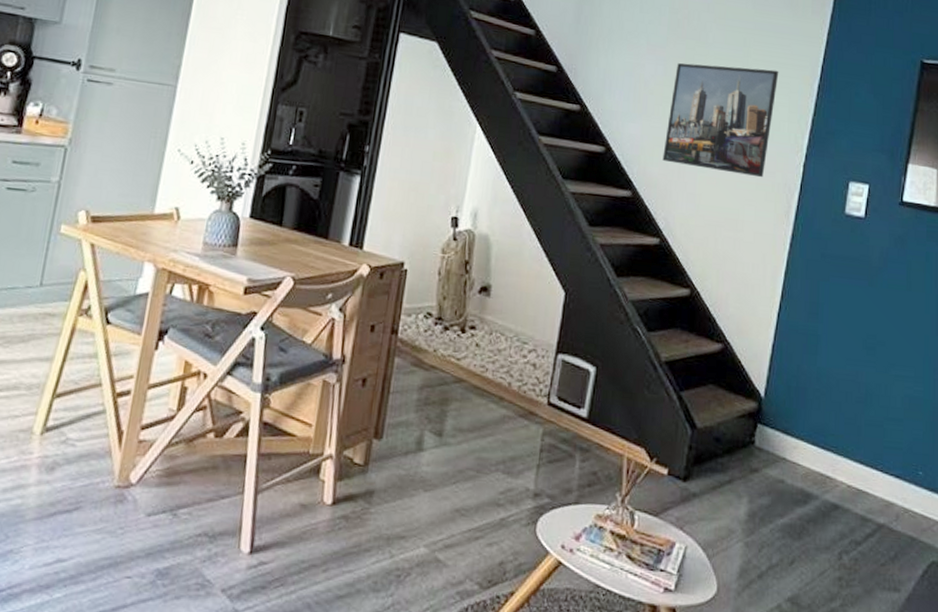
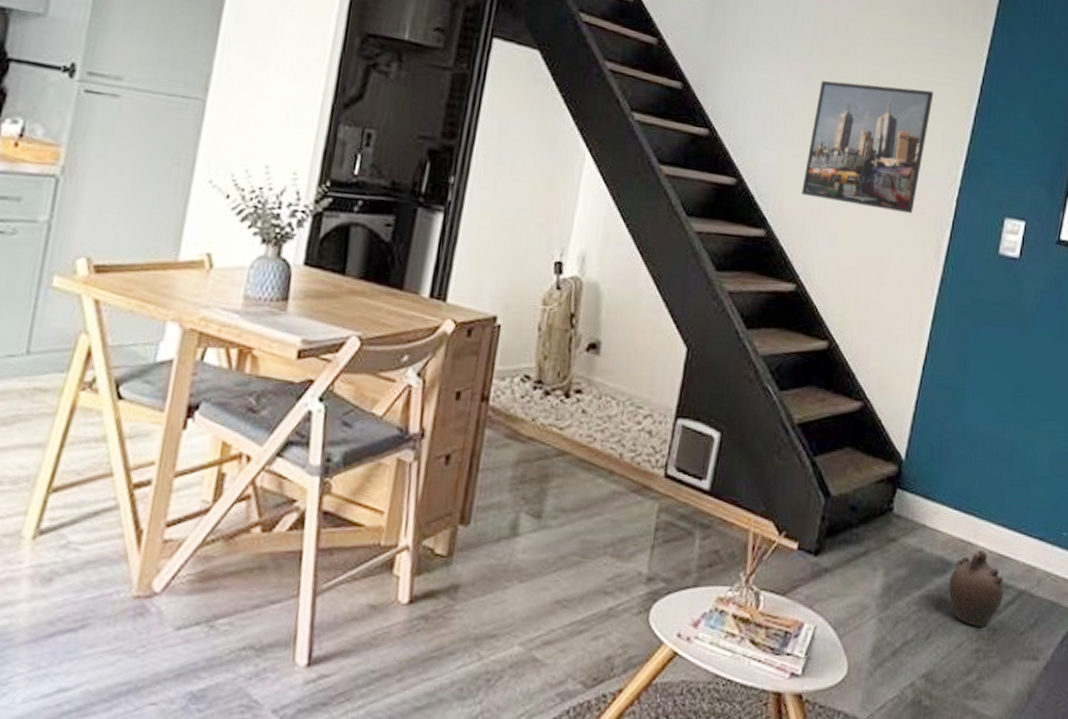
ceramic jug: none [810,483,864,557] -> present [948,549,1004,627]

